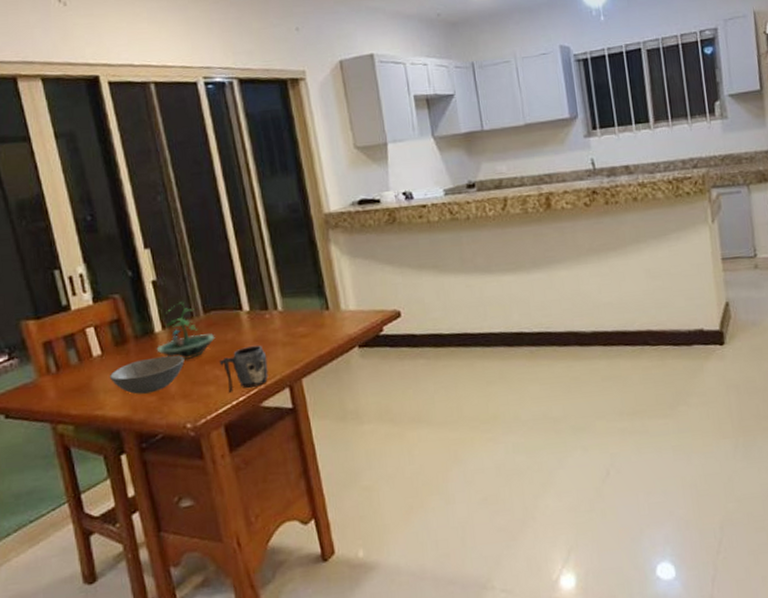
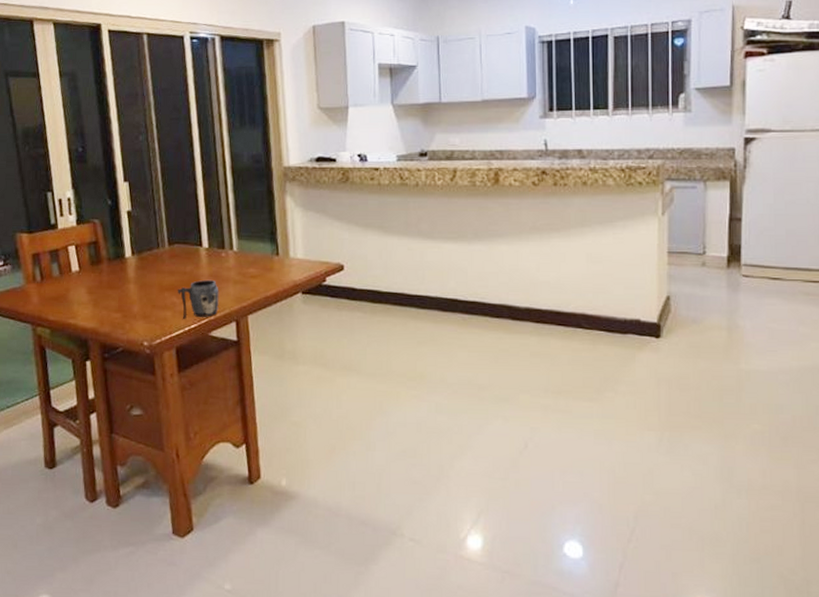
soup bowl: present [110,355,185,394] -> none [84,279,148,310]
terrarium: present [156,301,215,359] -> none [125,233,176,284]

